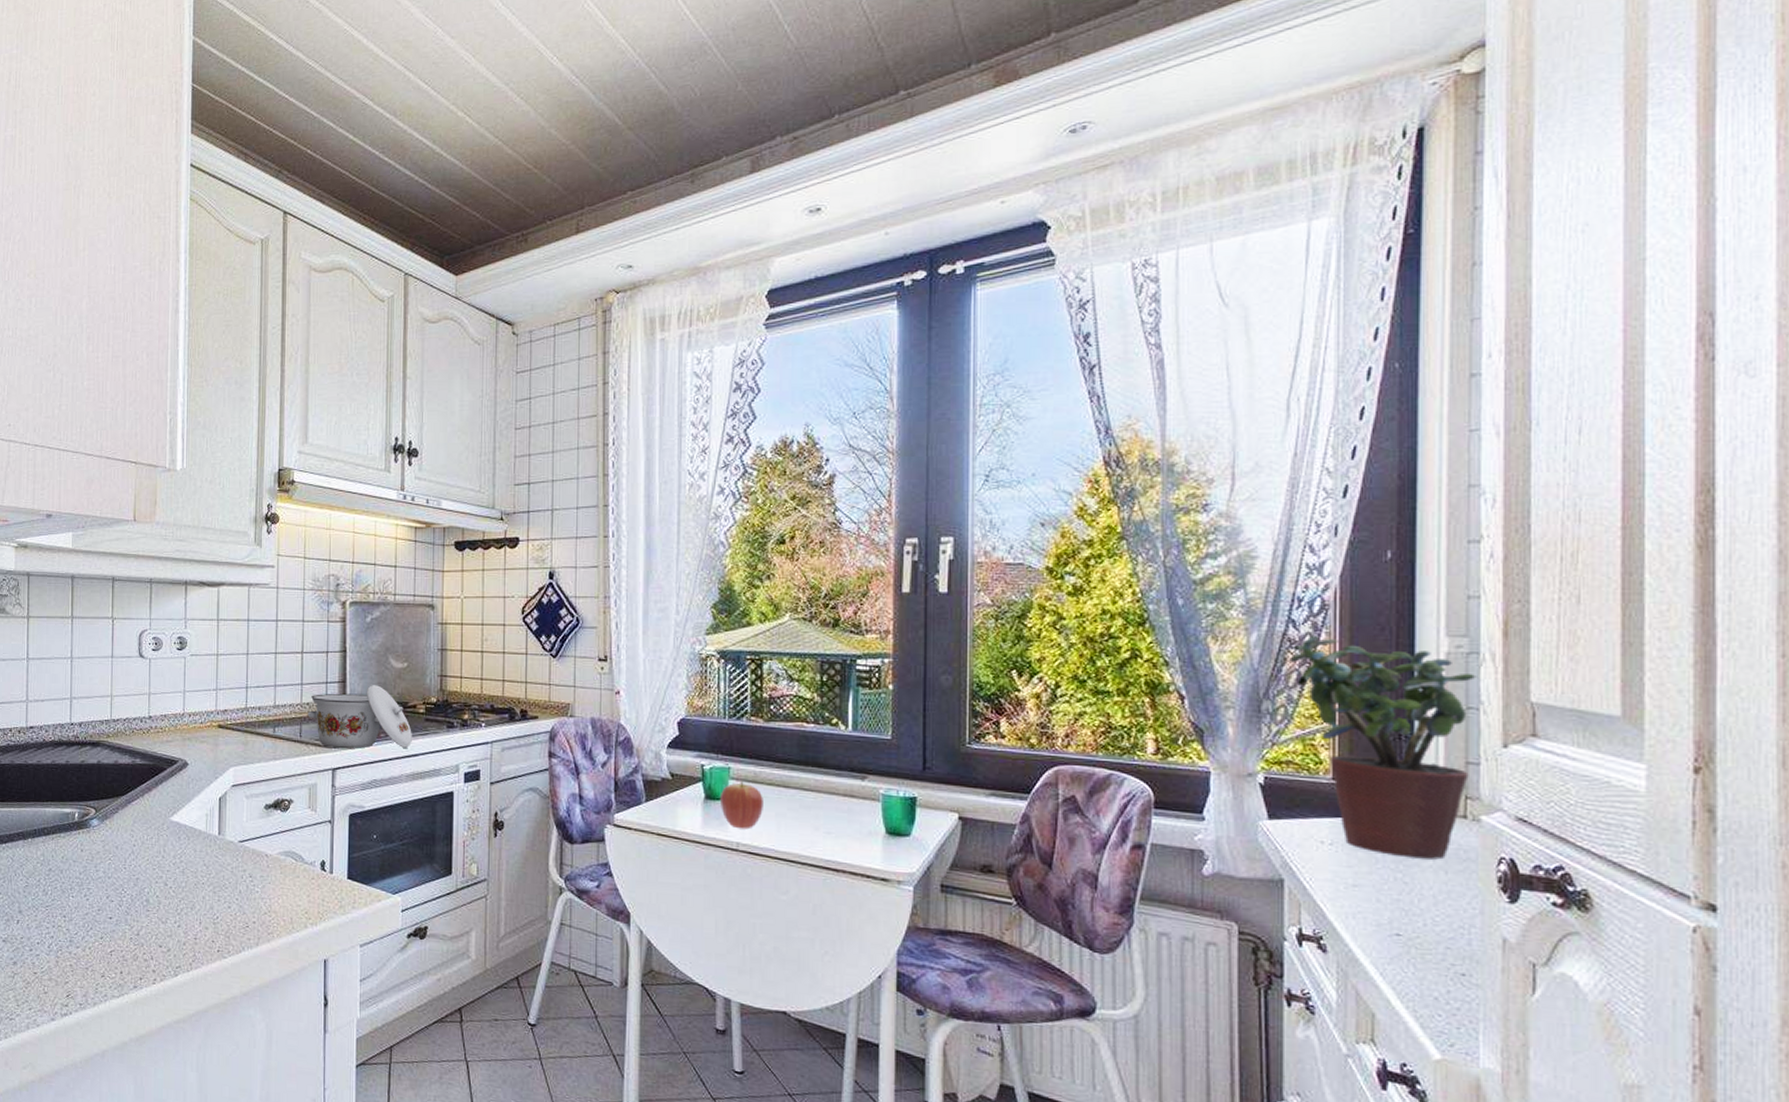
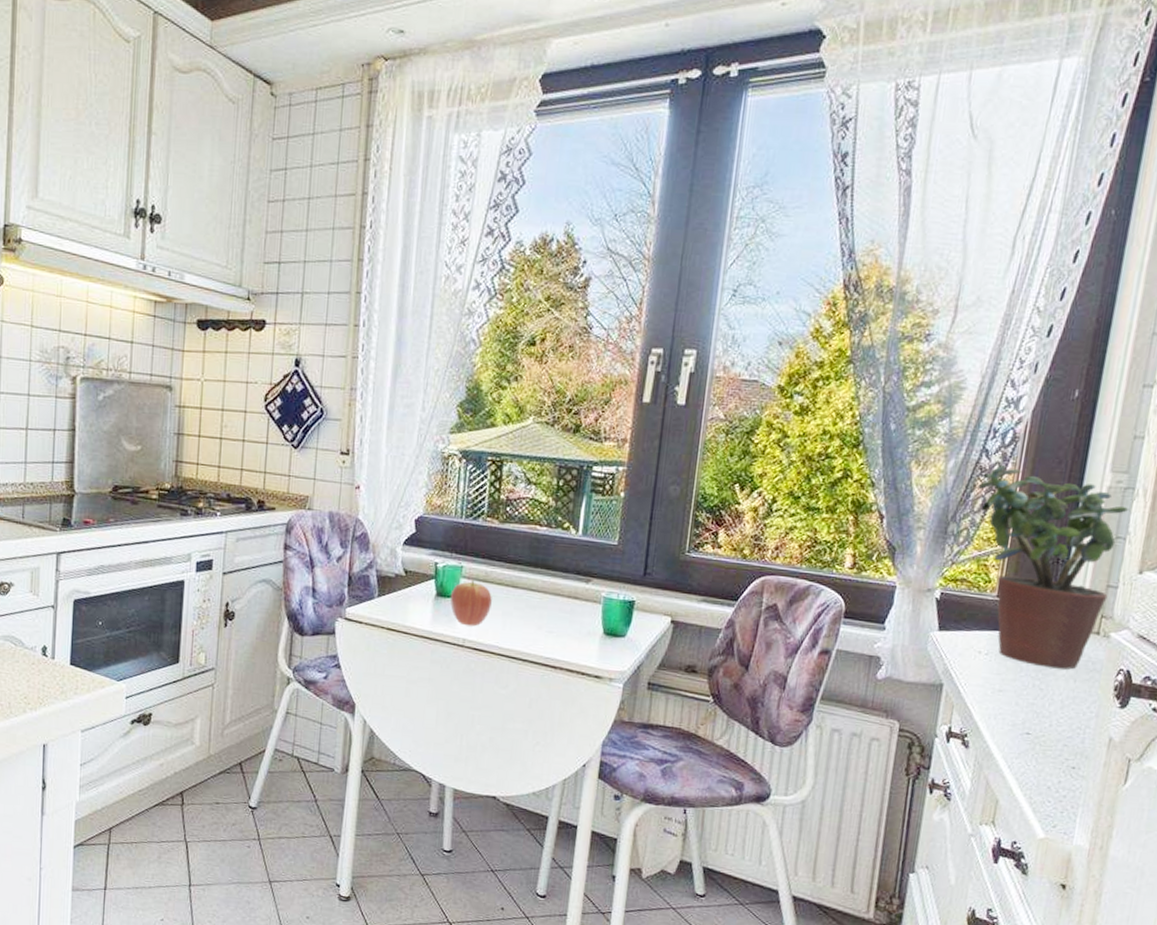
cooking pot: present [307,685,412,748] -> none [31,467,143,534]

